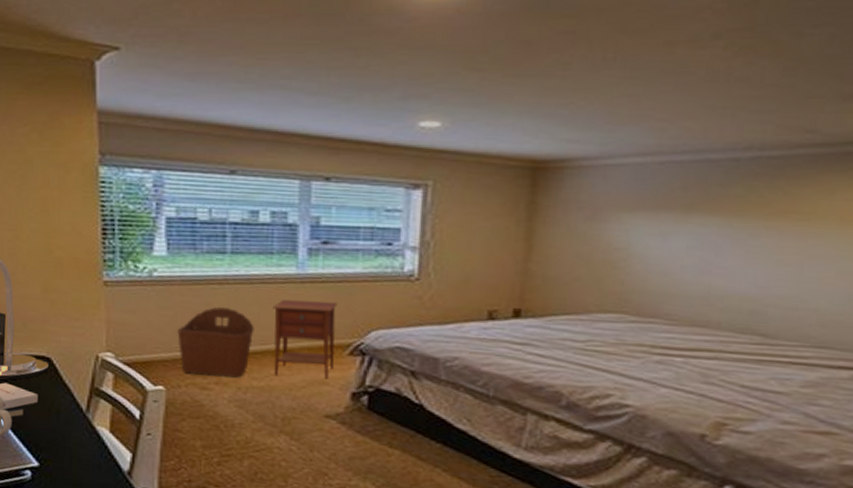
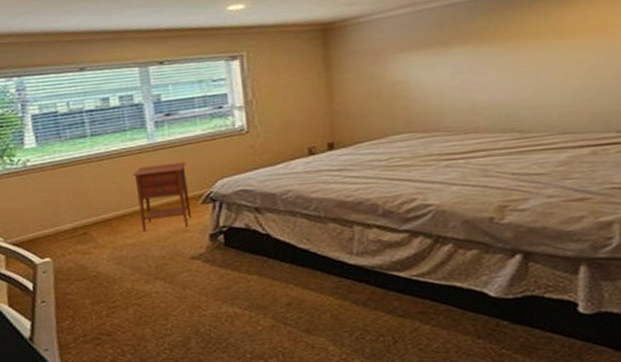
wicker basket: present [177,306,255,378] -> none [55,181,121,244]

